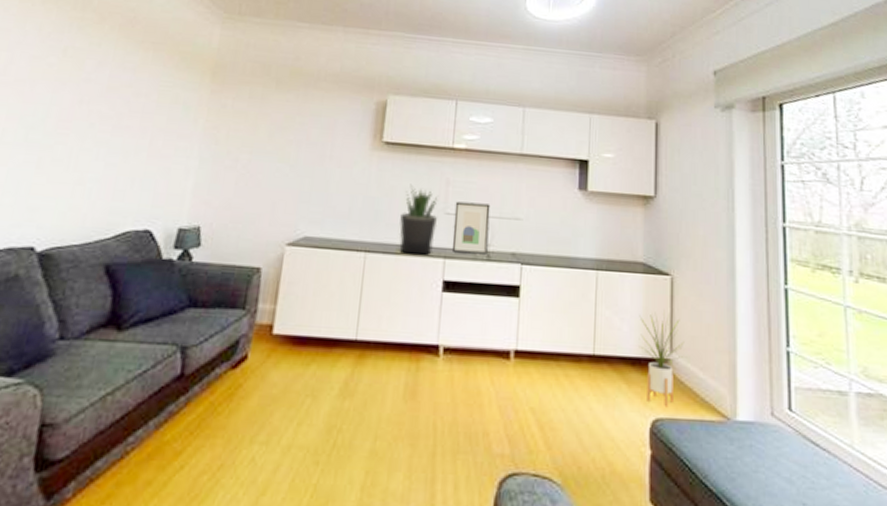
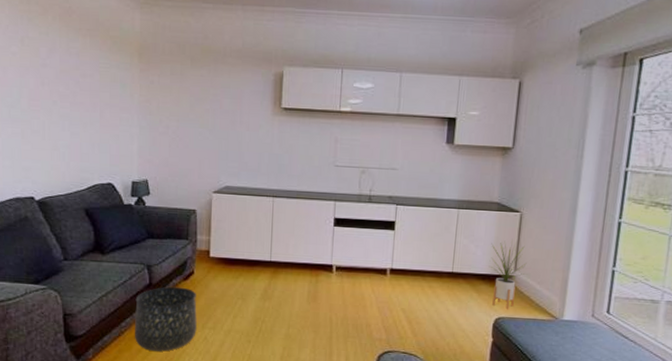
basket: none [145,378,247,483] -> present [135,286,197,352]
planter: present [399,183,439,256] -> none [298,142,329,200]
picture frame: present [451,201,491,255] -> none [340,156,372,198]

